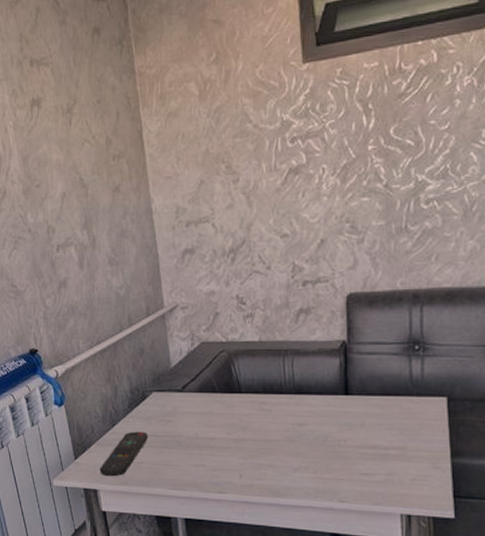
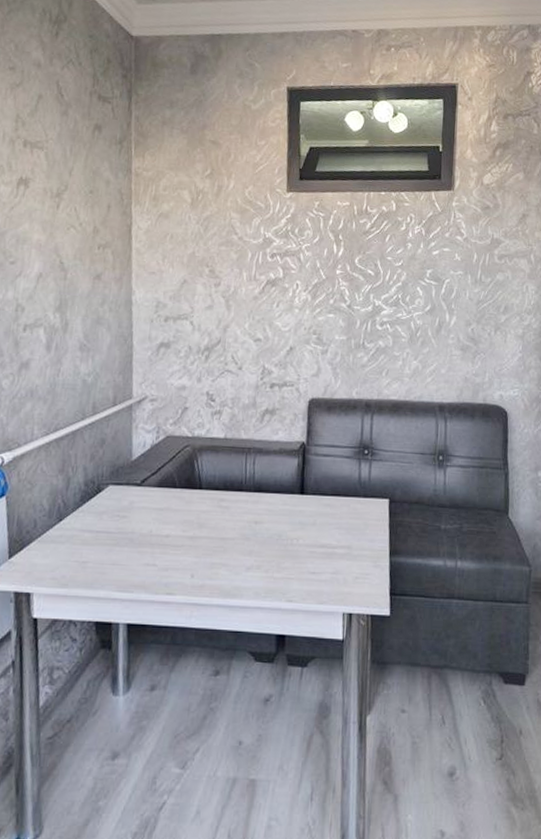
remote control: present [99,431,148,477] -> none [36,527,98,578]

